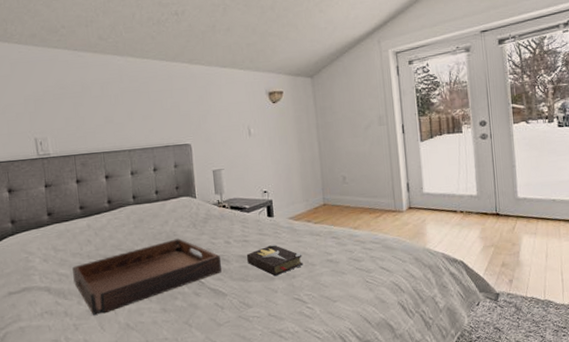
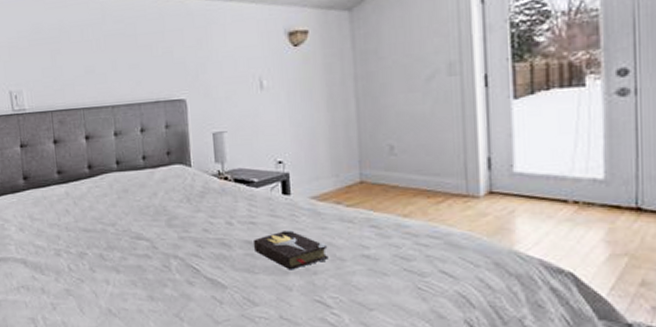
serving tray: present [72,238,222,315] -> none [50,214,221,295]

